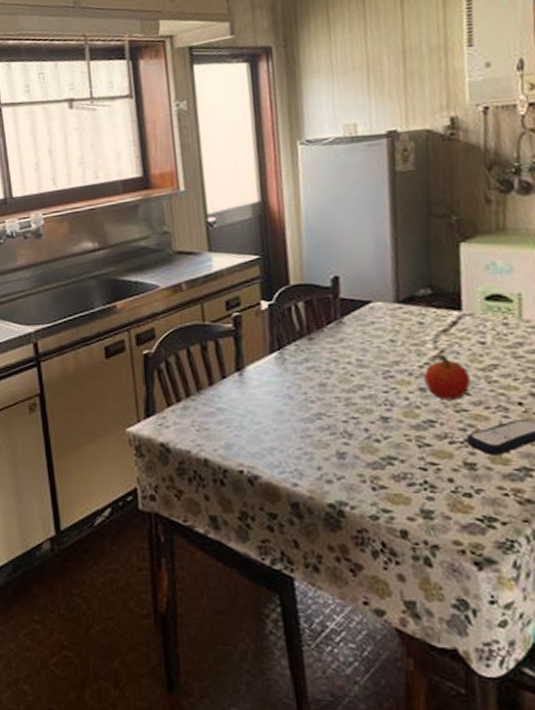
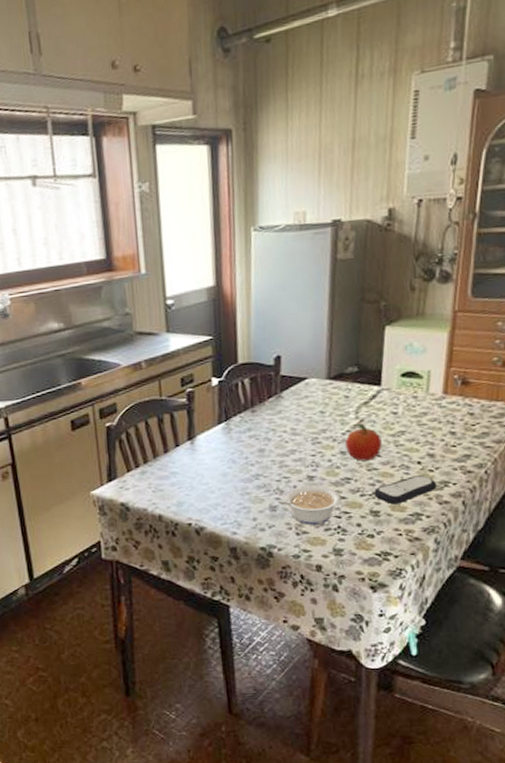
legume: none [346,428,424,478] -> present [277,484,340,525]

